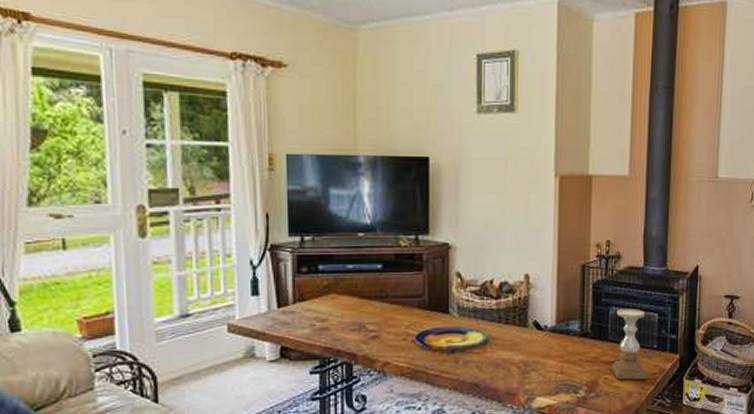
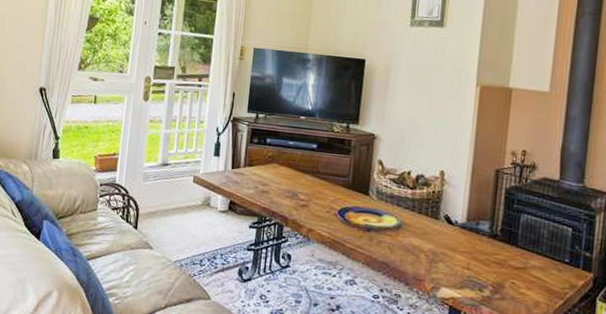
candle holder: present [612,308,647,380] -> none [519,217,559,293]

